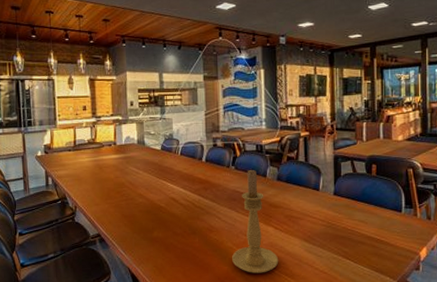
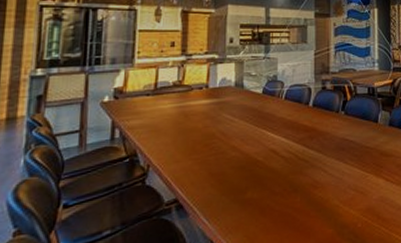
candle holder: present [232,169,279,273] -> none [338,114,389,235]

